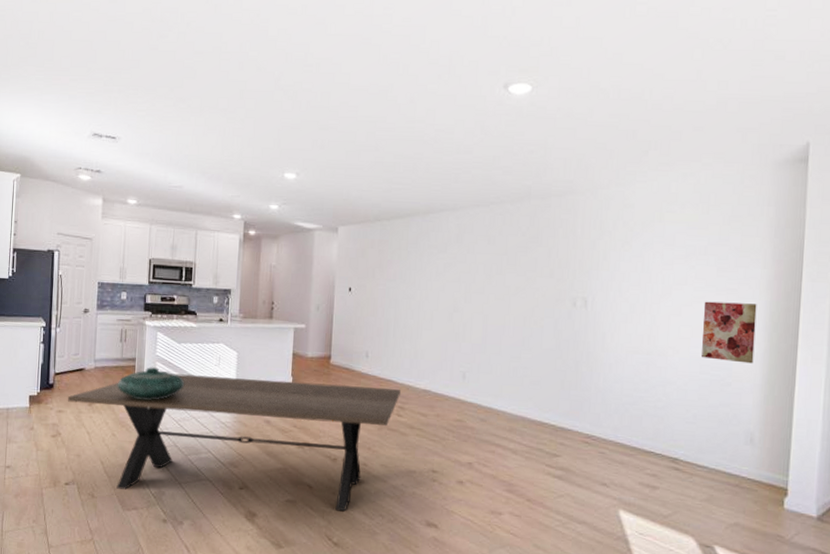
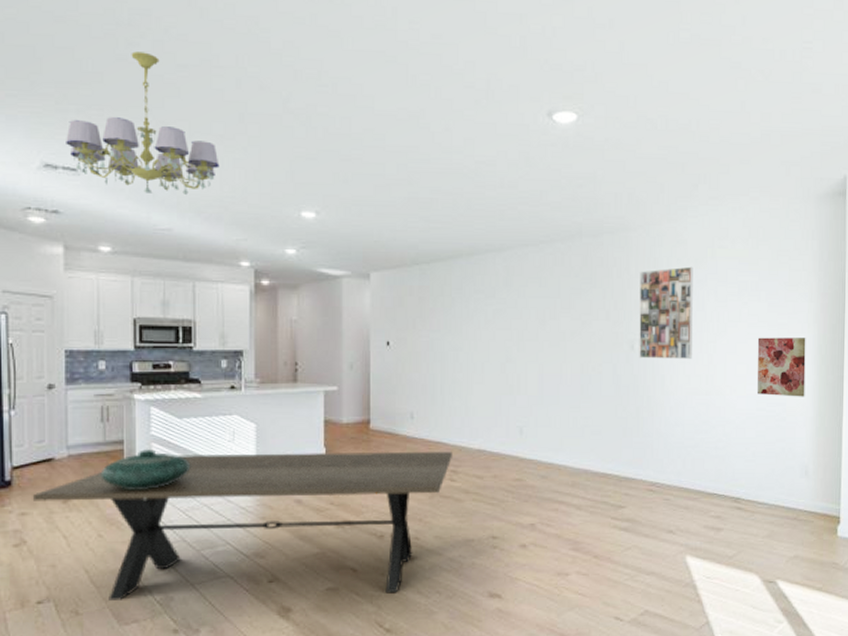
chandelier: none [109,42,222,158] -> present [66,51,220,195]
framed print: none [581,229,640,319] -> present [639,266,693,359]

